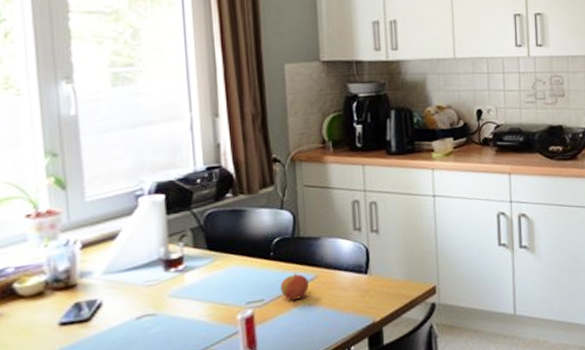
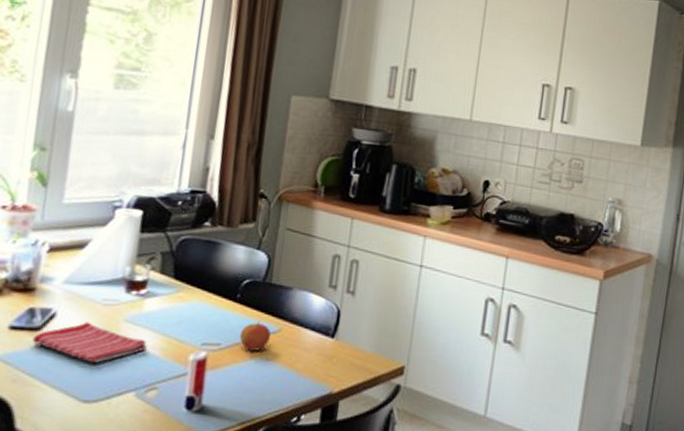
dish towel: none [85,304,195,340] -> present [32,322,147,363]

